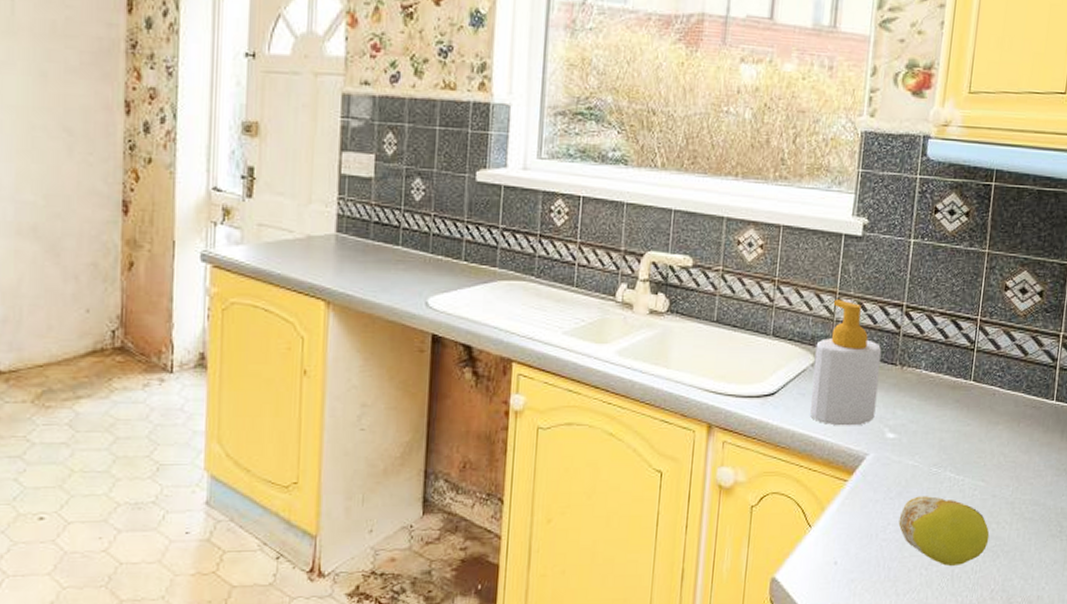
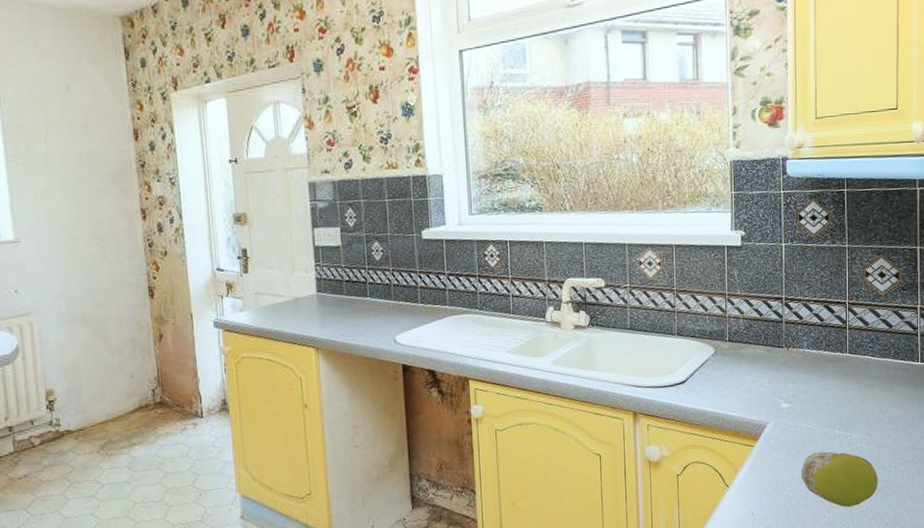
soap bottle: present [809,299,882,426] -> none [714,299,770,403]

